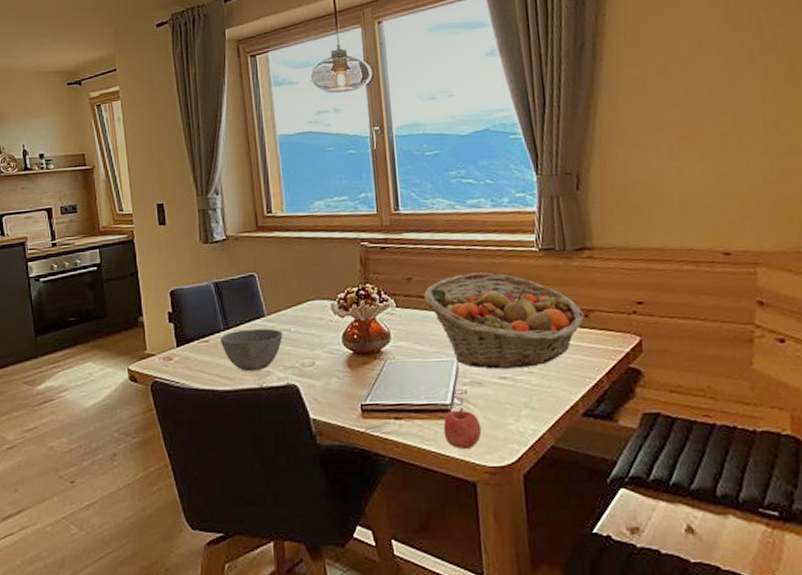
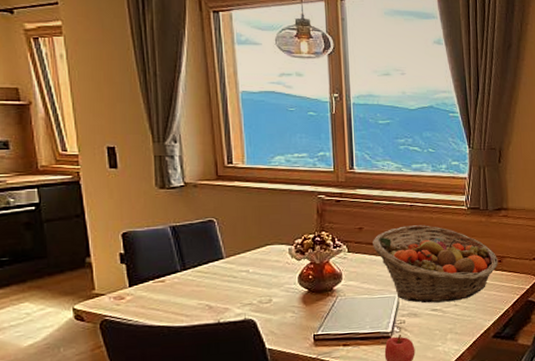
bowl: present [220,328,283,372] -> none [176,270,242,309]

